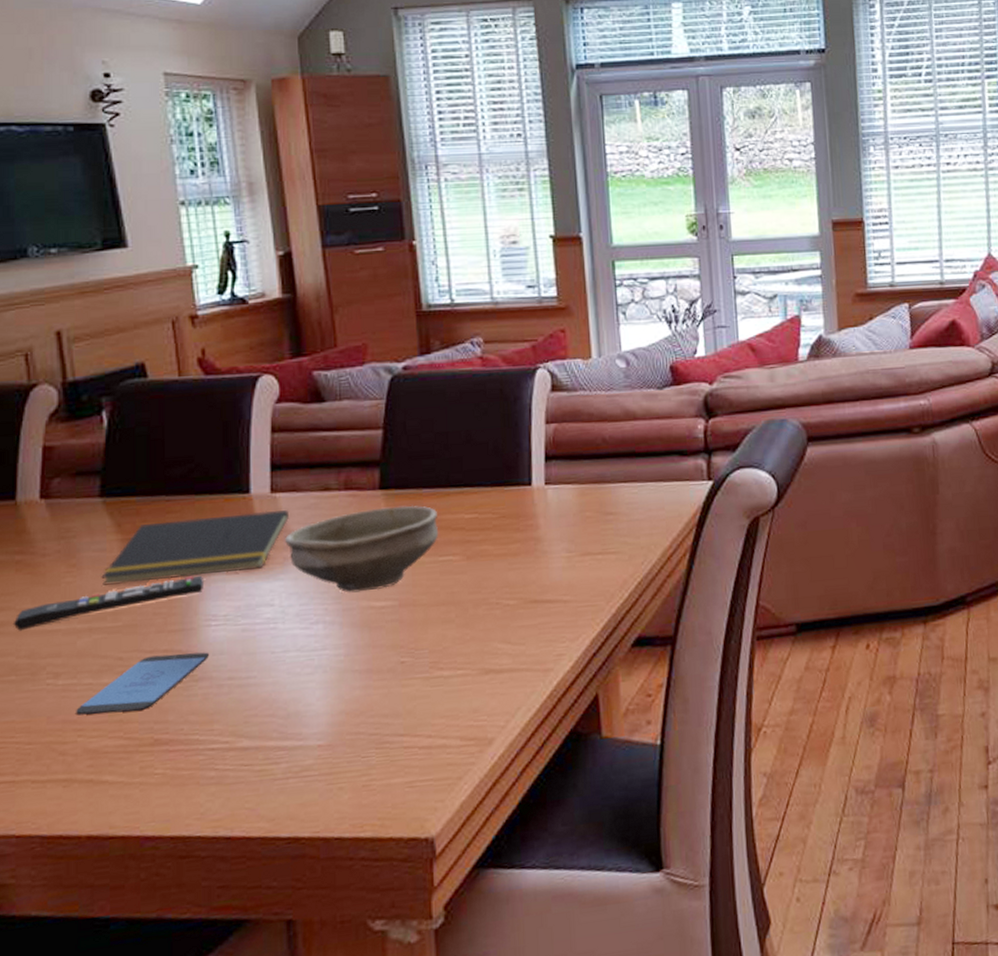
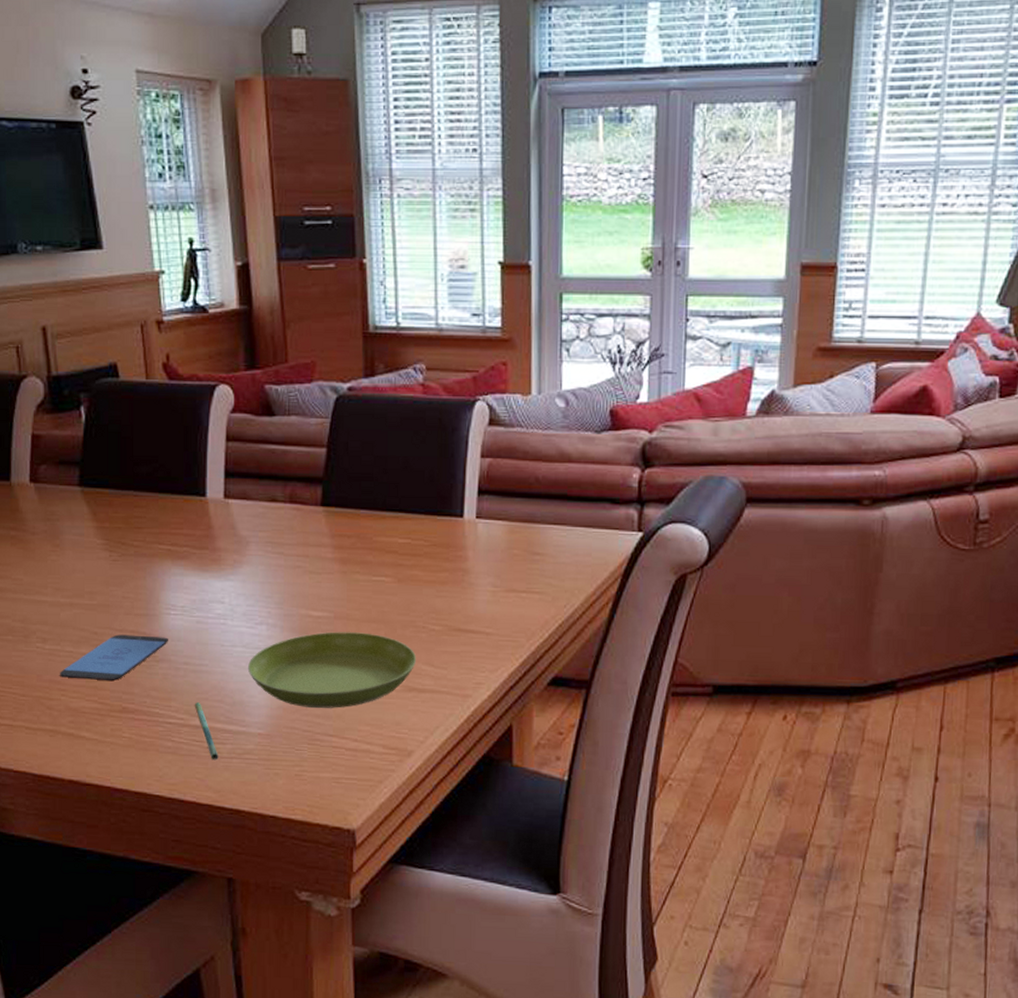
remote control: present [13,575,205,631] -> none [9,567,166,598]
notepad: present [101,510,289,585] -> none [80,514,239,568]
pen: none [241,720,272,785] -> present [194,702,219,761]
bowl: present [285,505,439,593] -> none [236,523,374,601]
saucer: none [304,617,492,708] -> present [248,632,417,708]

